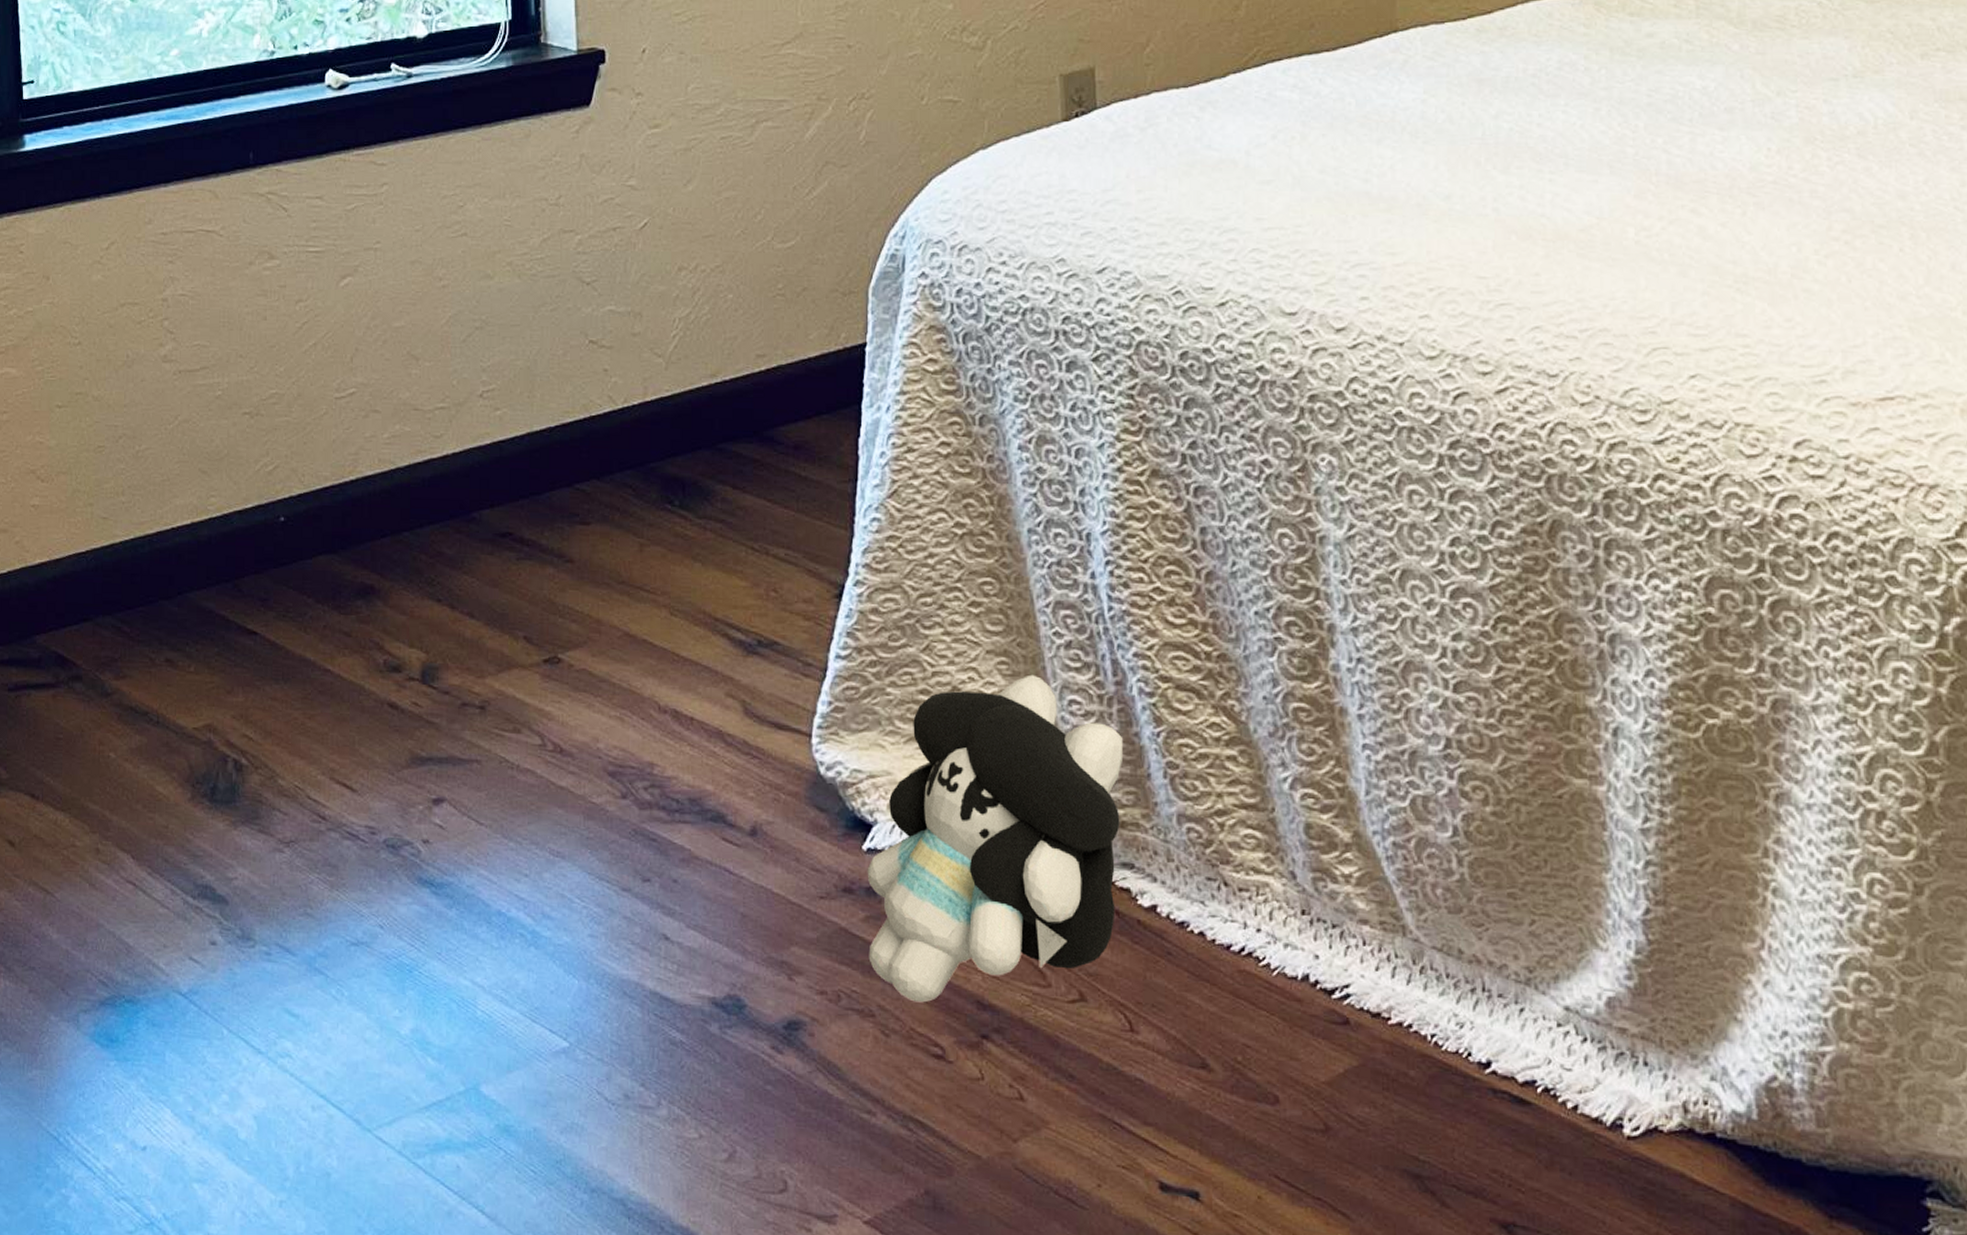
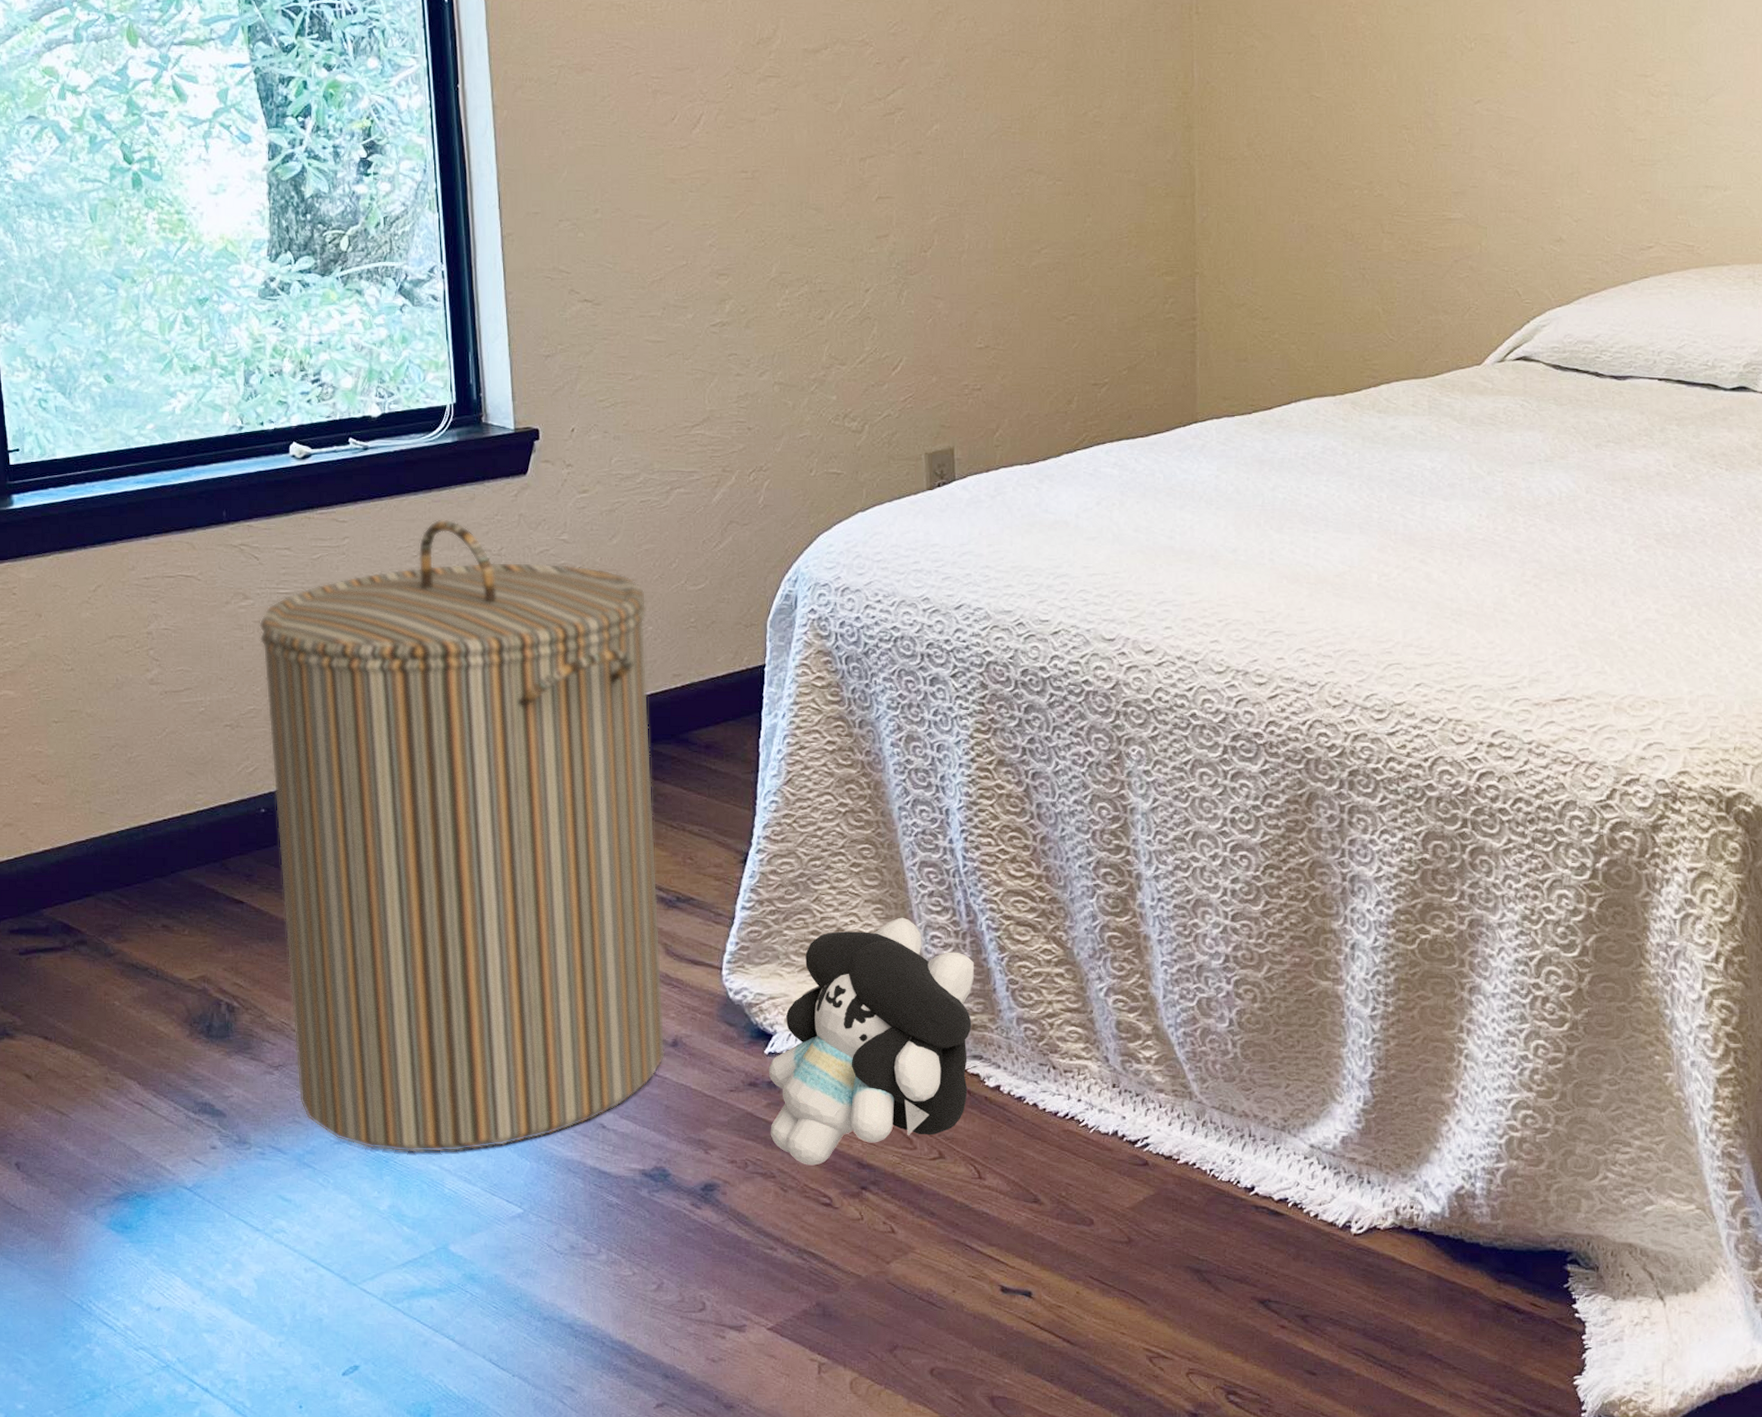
laundry hamper: none [285,161,742,963] -> present [259,519,665,1153]

